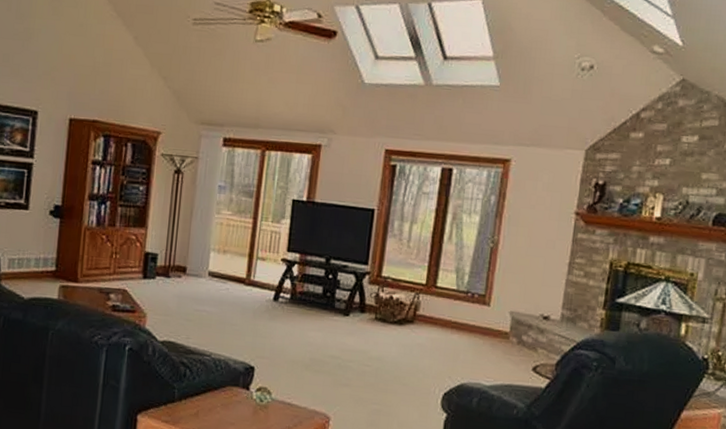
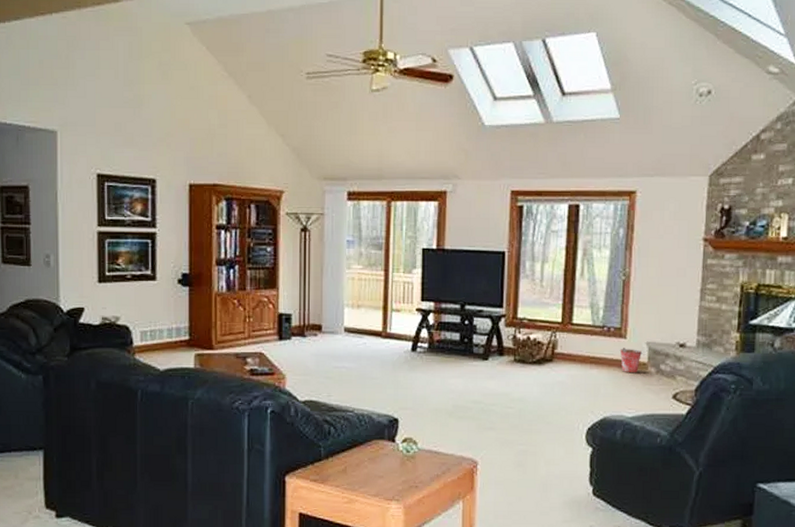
bucket: none [482,315,505,342] -> present [619,348,643,374]

